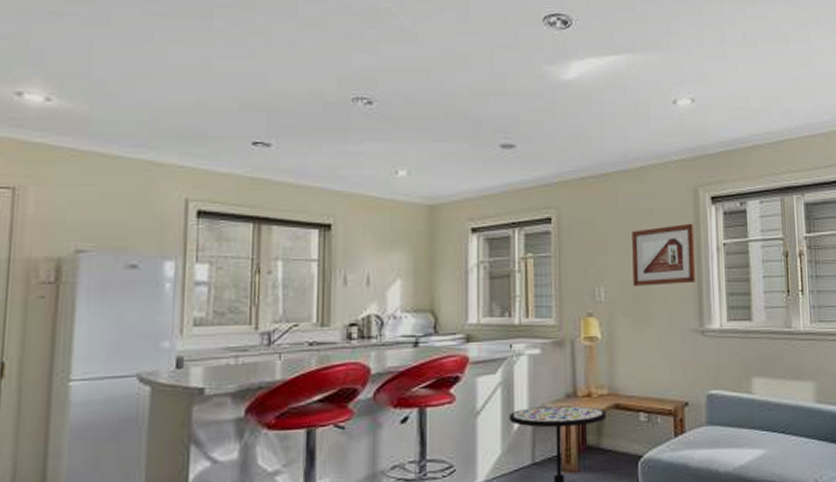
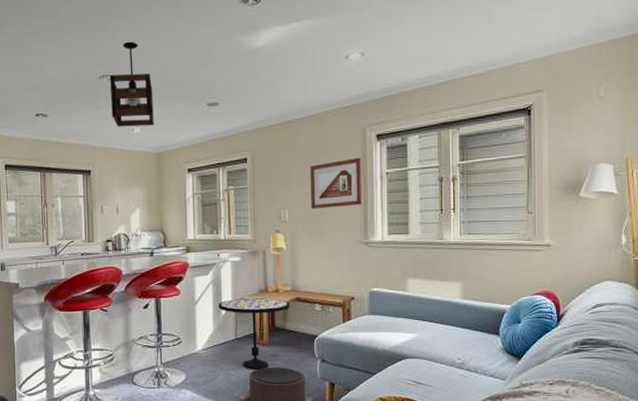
pendant light: none [366,57,427,169] -> present [109,41,154,127]

